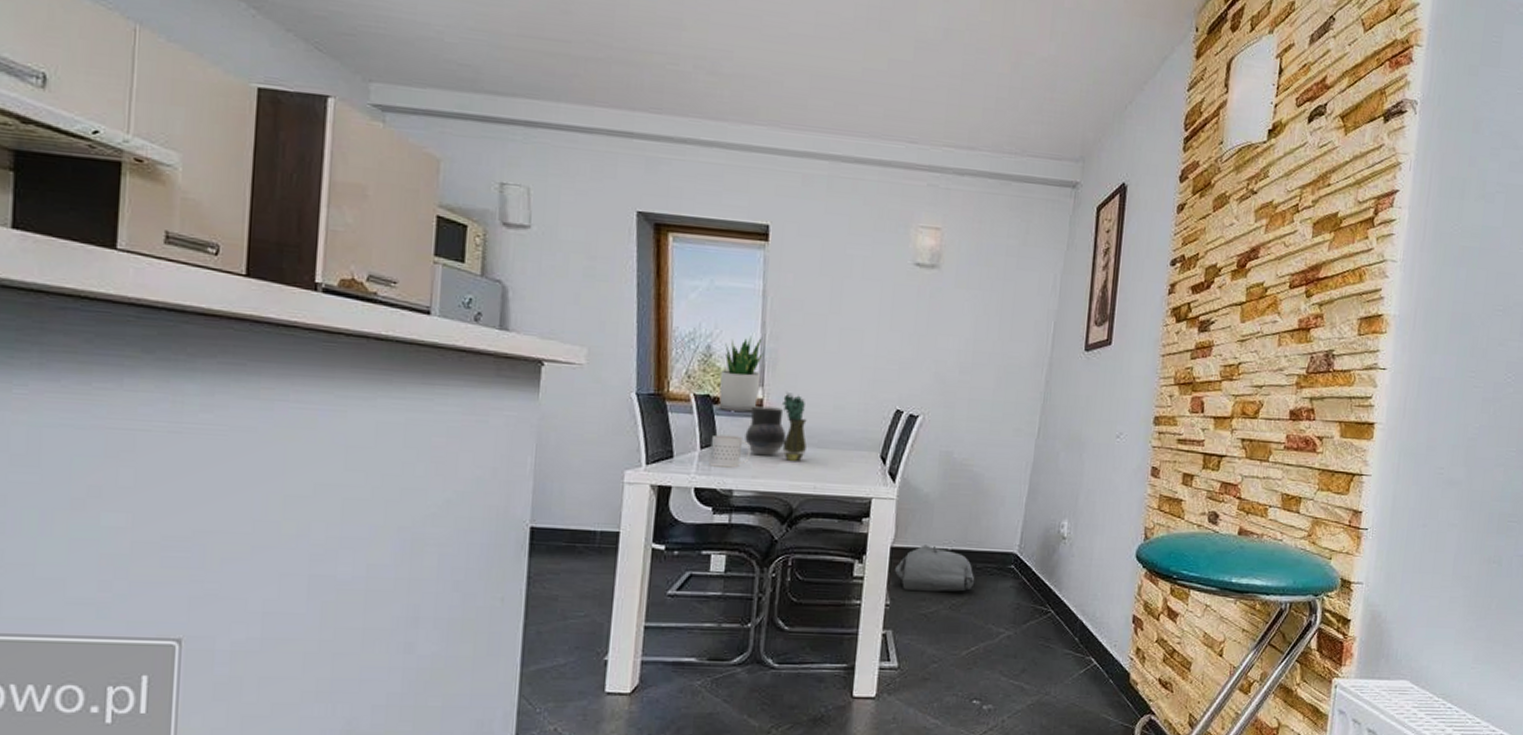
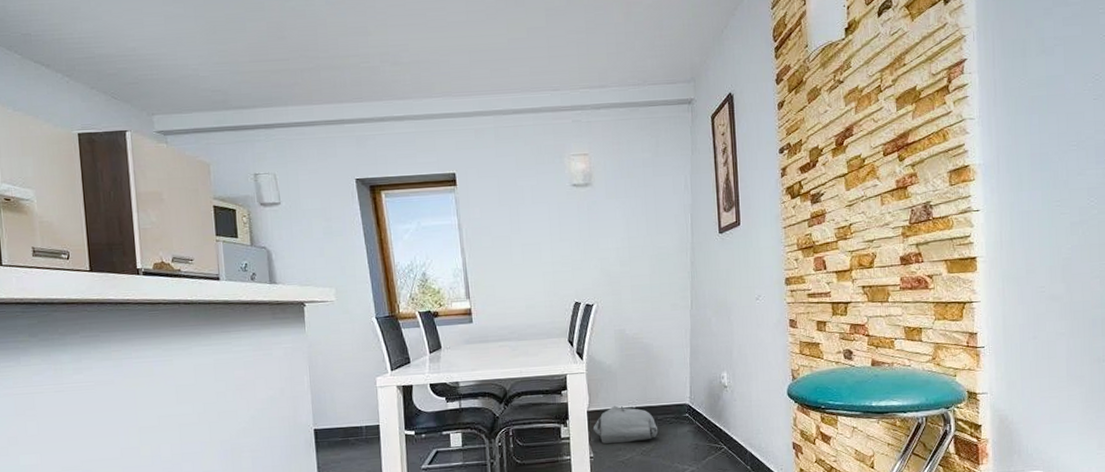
mug: present [709,434,751,468] -> none [436,339,468,366]
planter: present [719,336,763,412] -> none [436,260,467,321]
ceramic jug: present [745,406,787,456] -> none [461,313,493,352]
vase: present [781,393,807,461] -> none [485,300,510,353]

